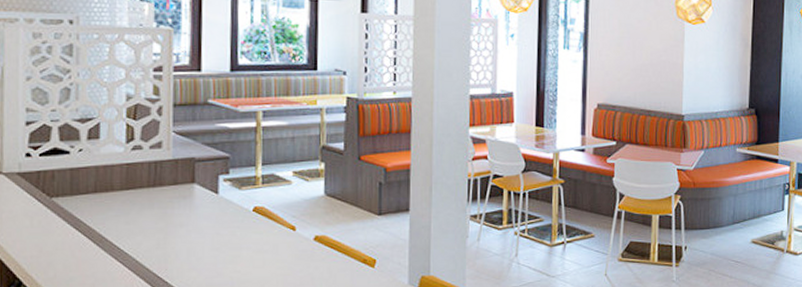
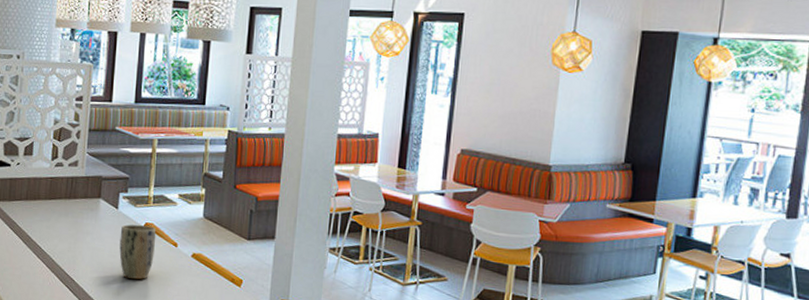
plant pot: none [223,210,269,272] -> present [119,224,156,279]

